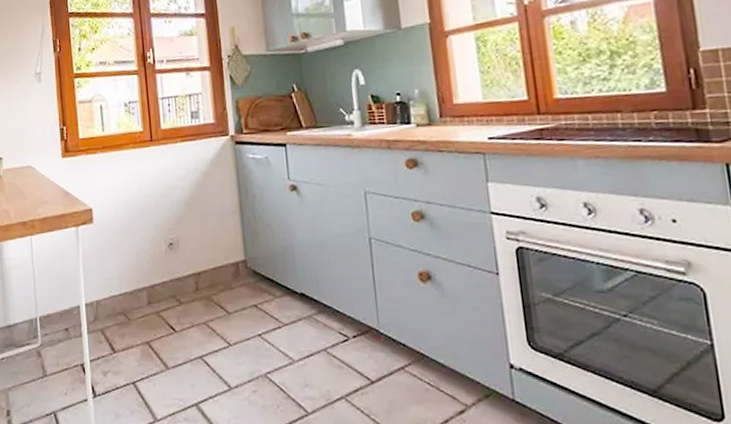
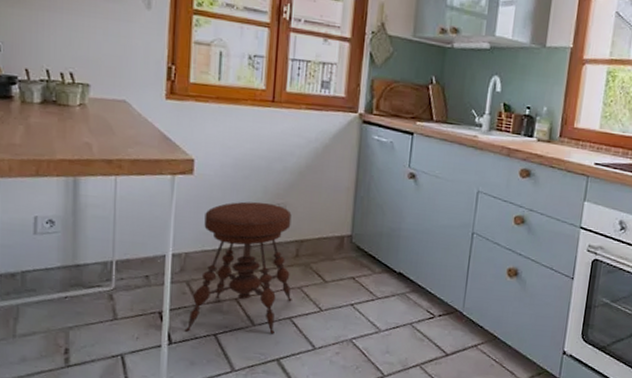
stool: none [105,239,200,382] -> present [184,201,292,334]

